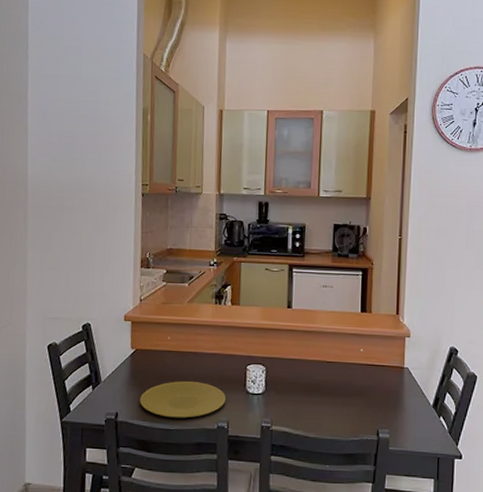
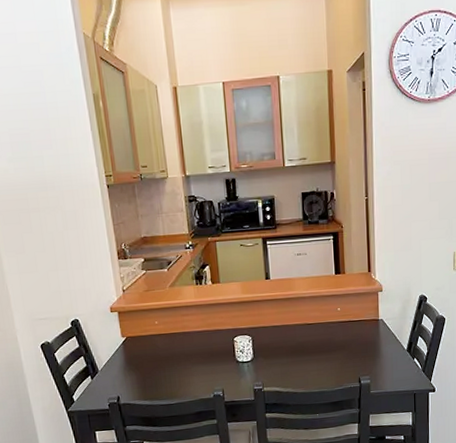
plate: present [140,381,226,418] -> none [138,358,219,394]

